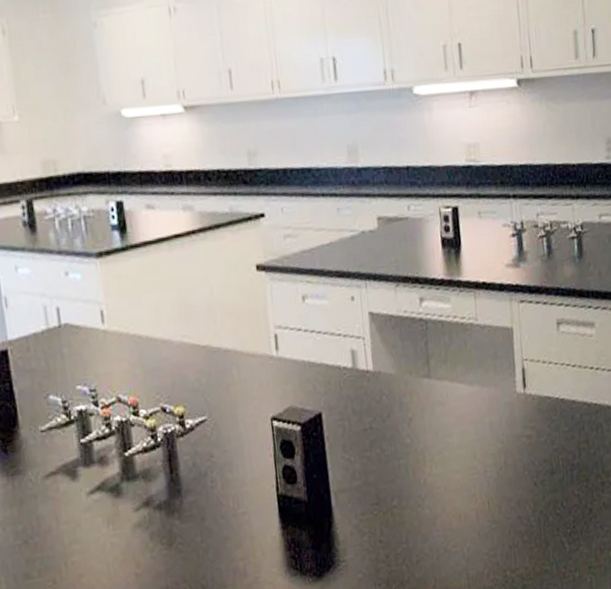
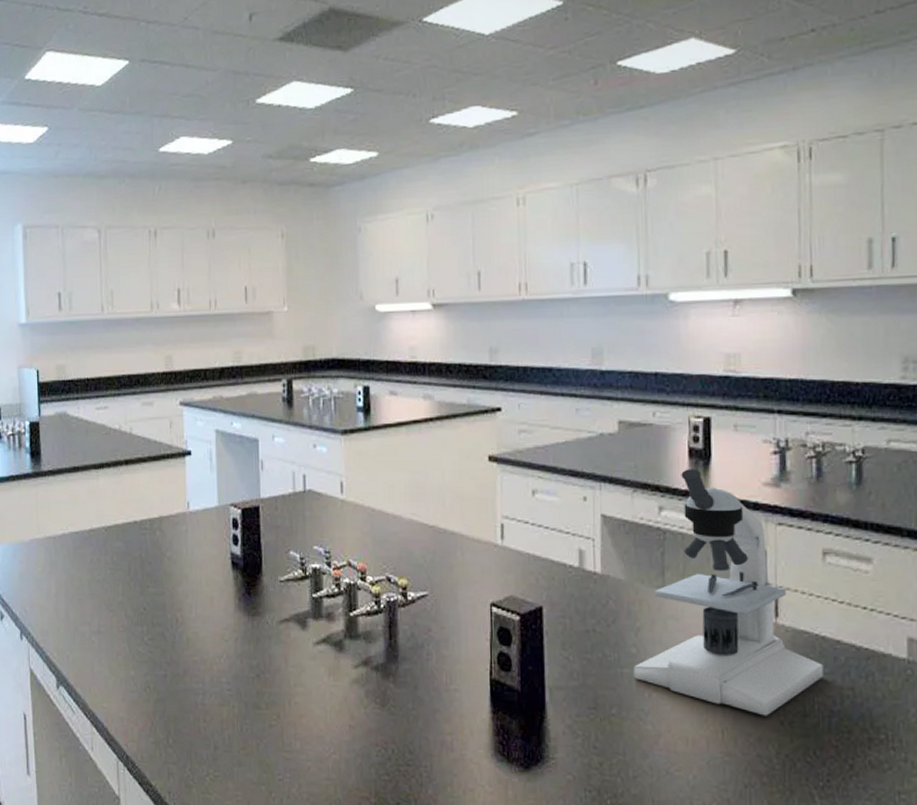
microscope: none [409,257,564,480] -> present [633,469,823,716]

